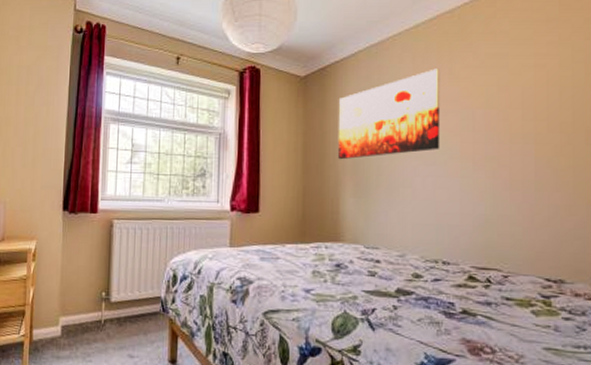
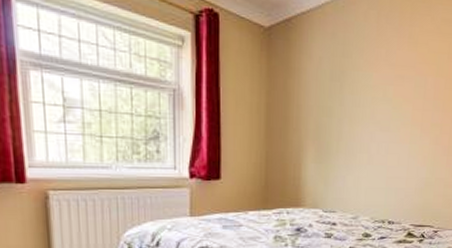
wall art: present [337,68,441,160] -> none [300,30,402,124]

